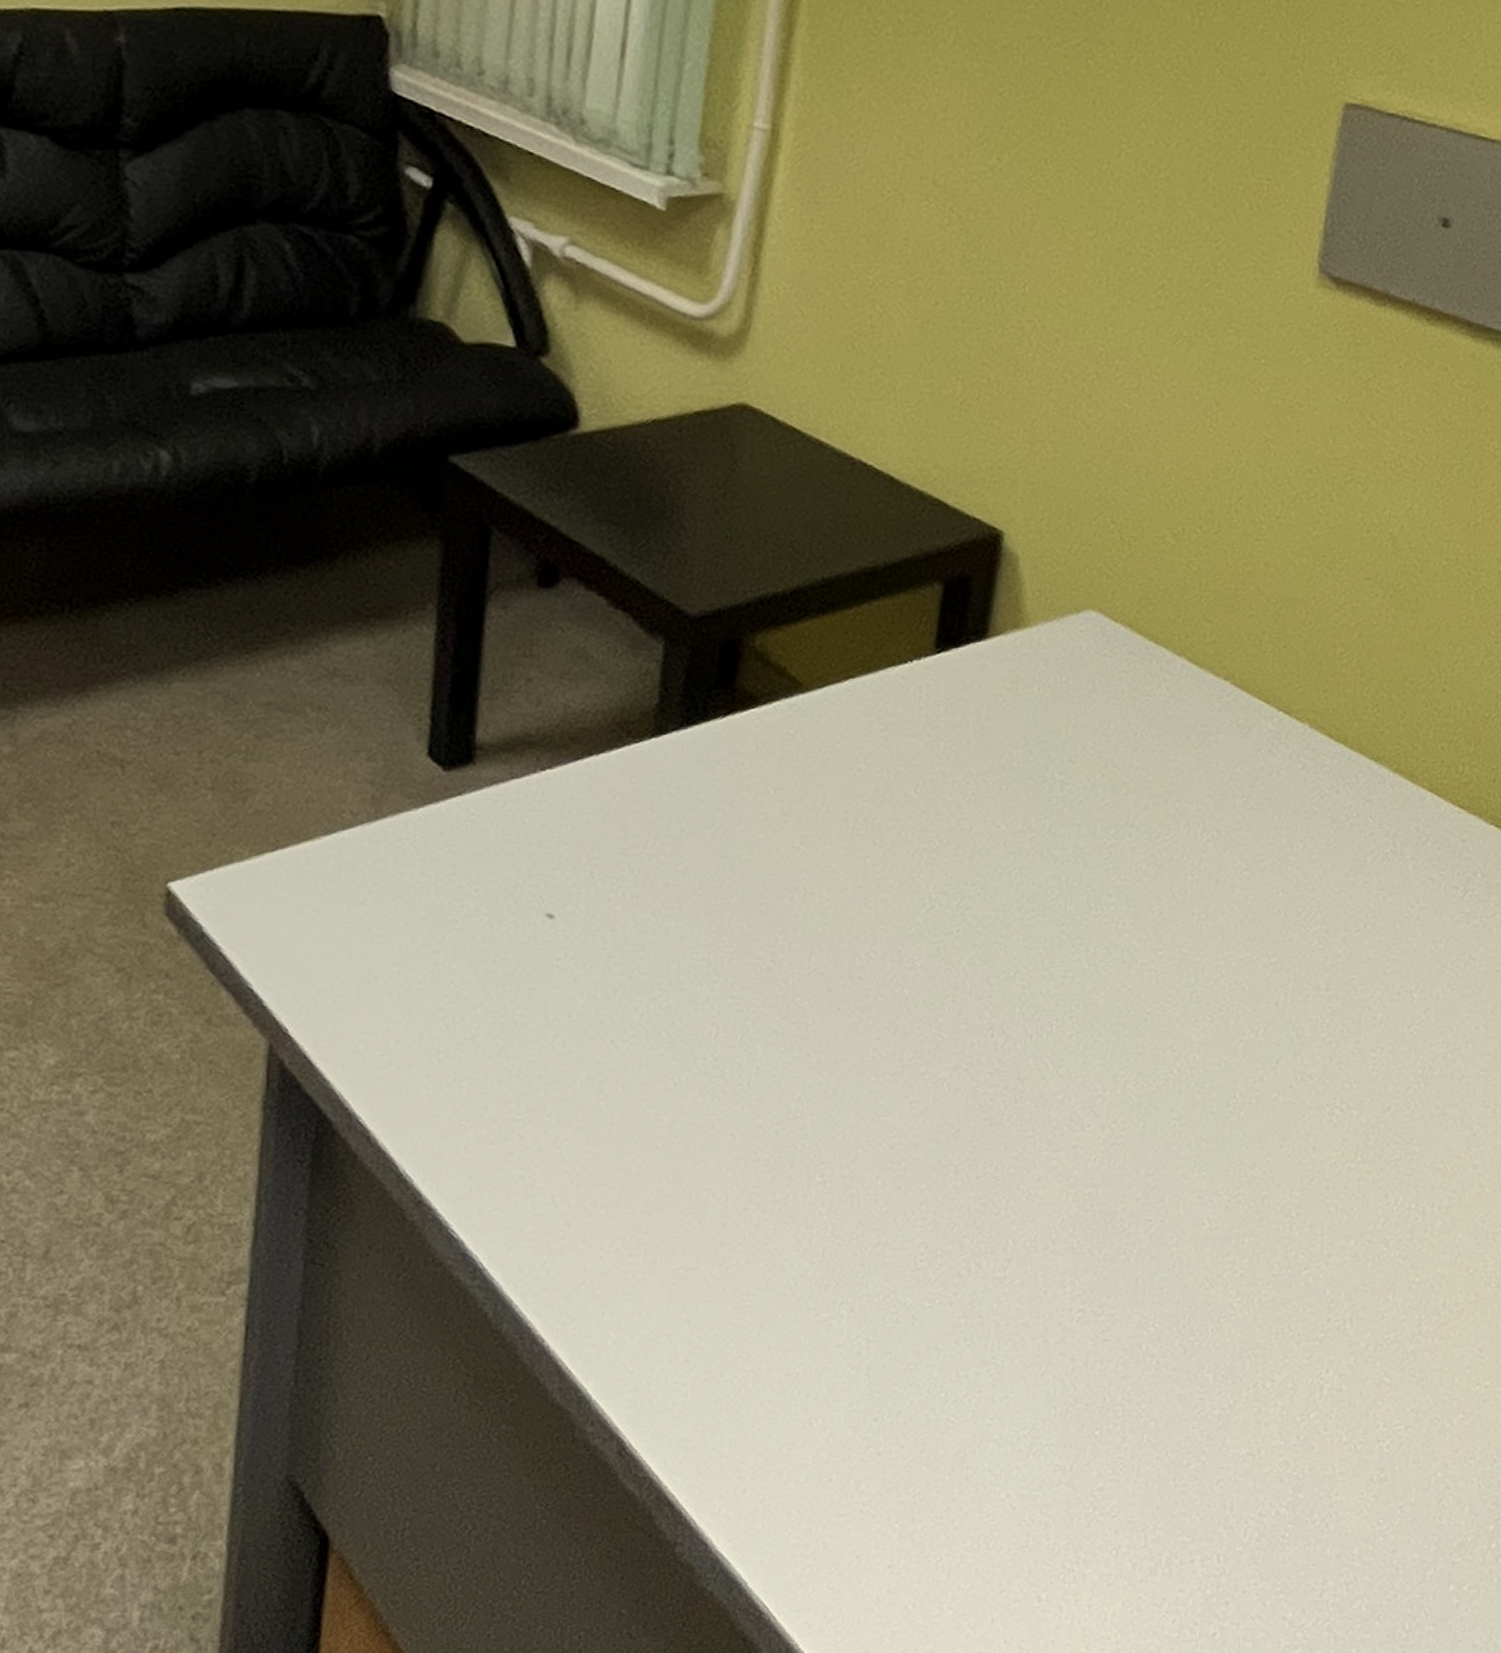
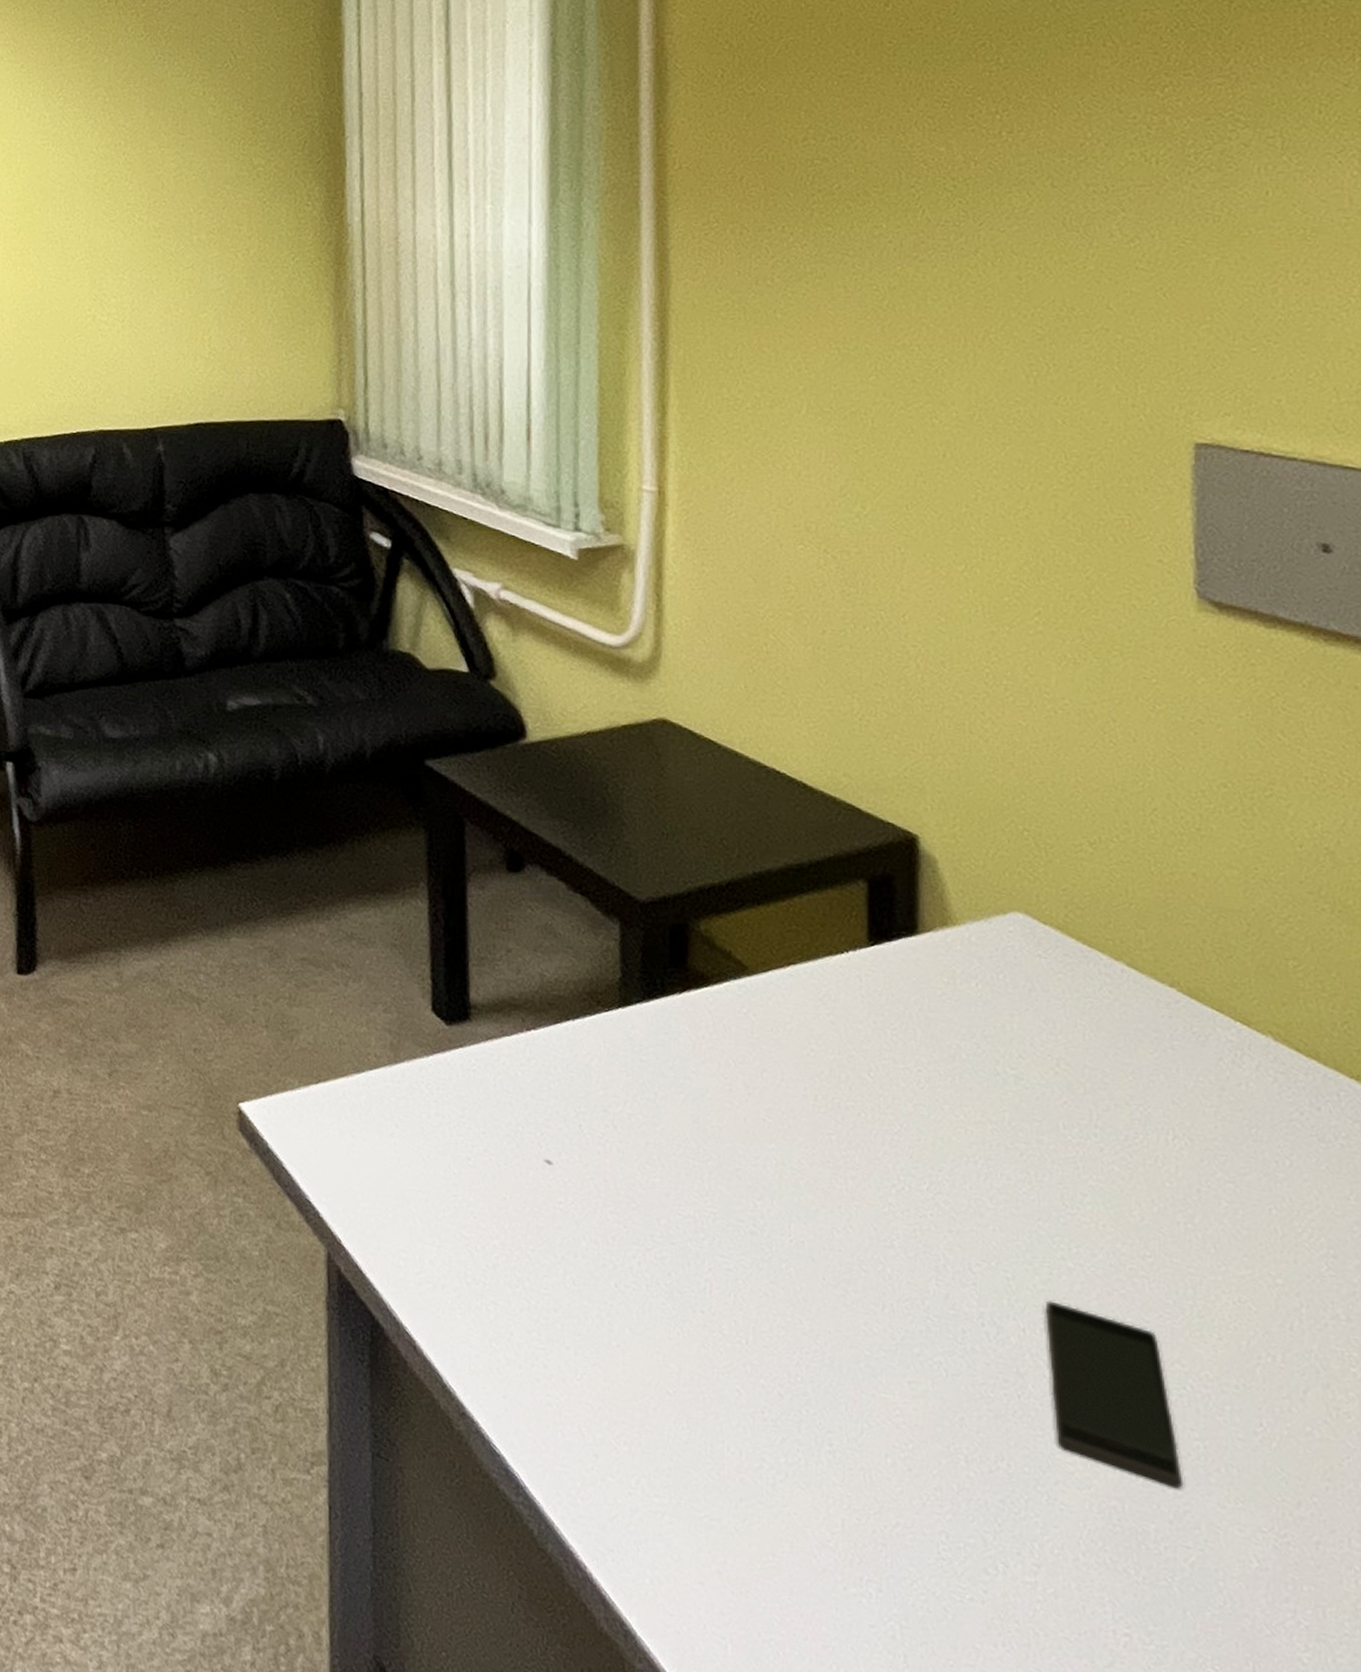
smartphone: none [1046,1004,1157,1167] -> present [1045,1300,1184,1488]

